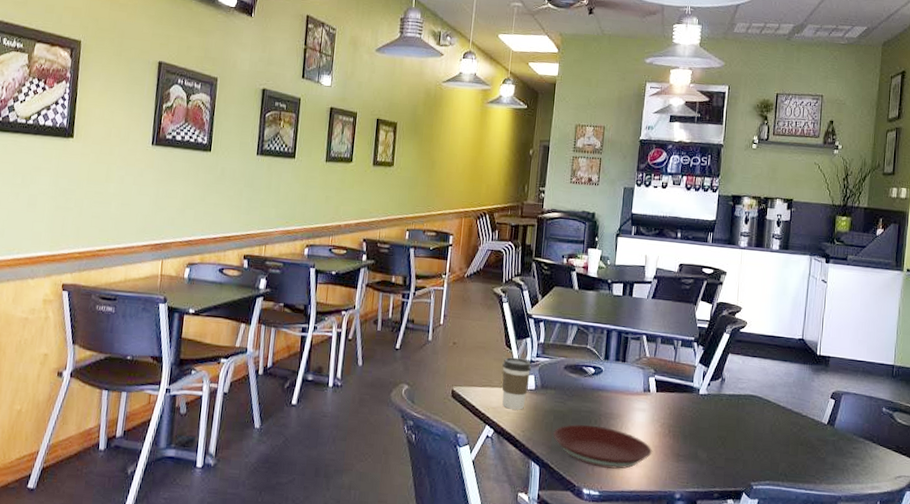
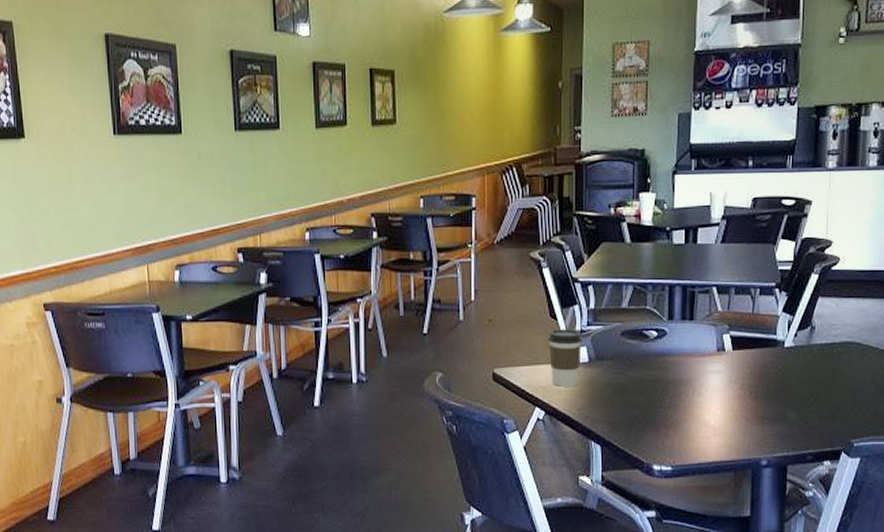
plate: present [552,424,653,469] -> none [612,395,732,441]

